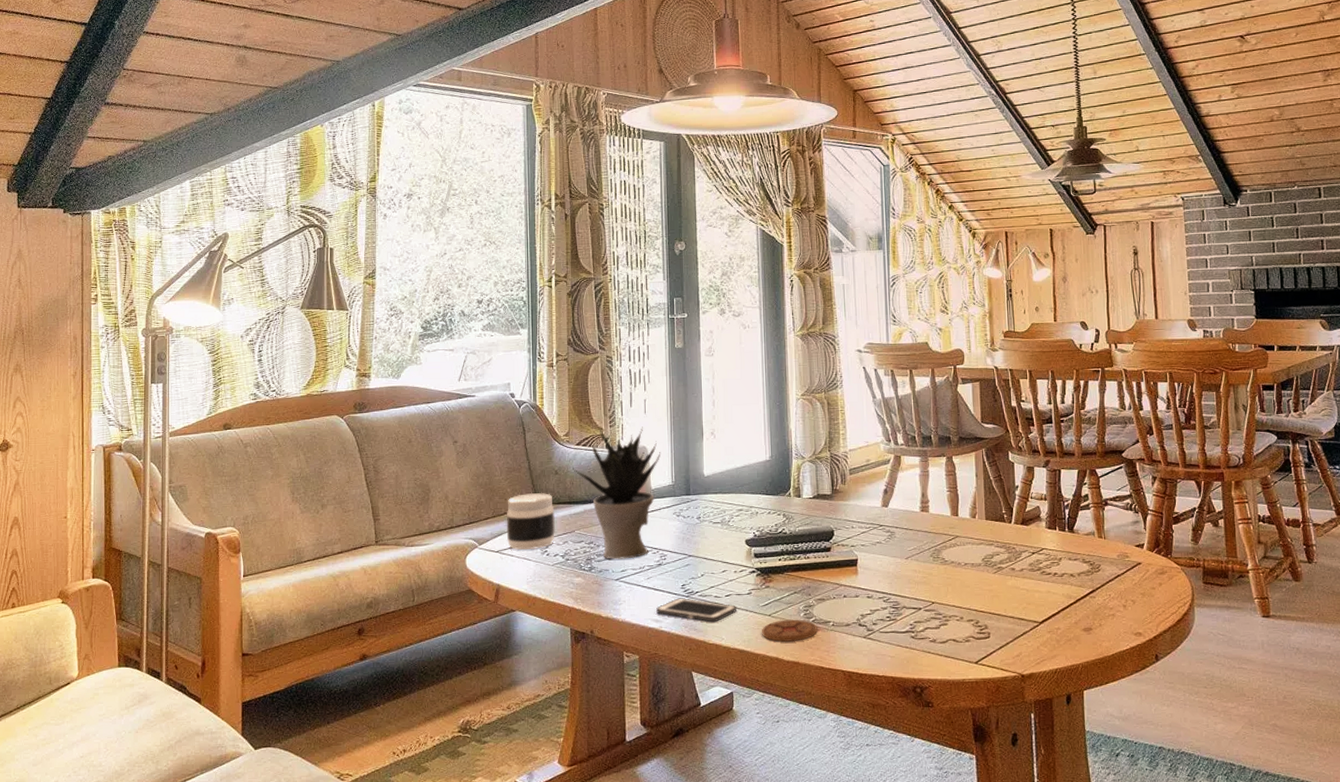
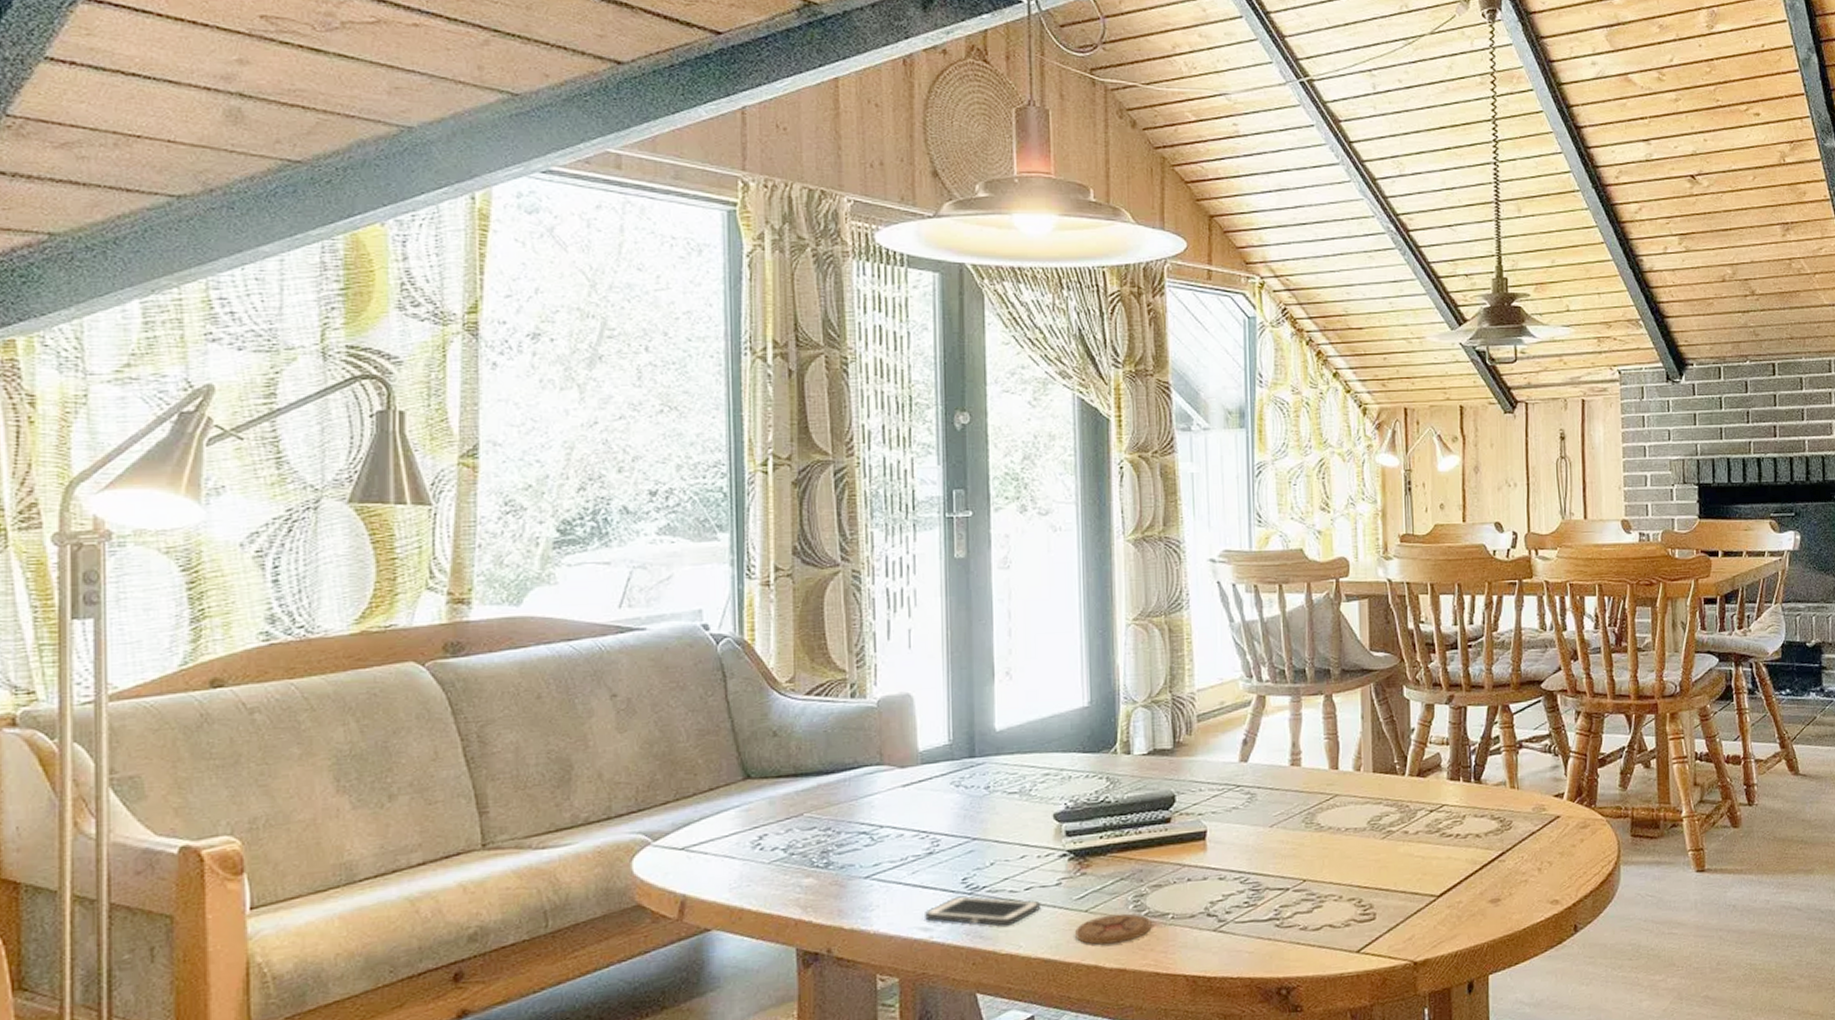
jar: present [506,493,556,551] -> none [696,763,774,846]
potted plant: present [573,427,661,559] -> none [800,666,933,850]

